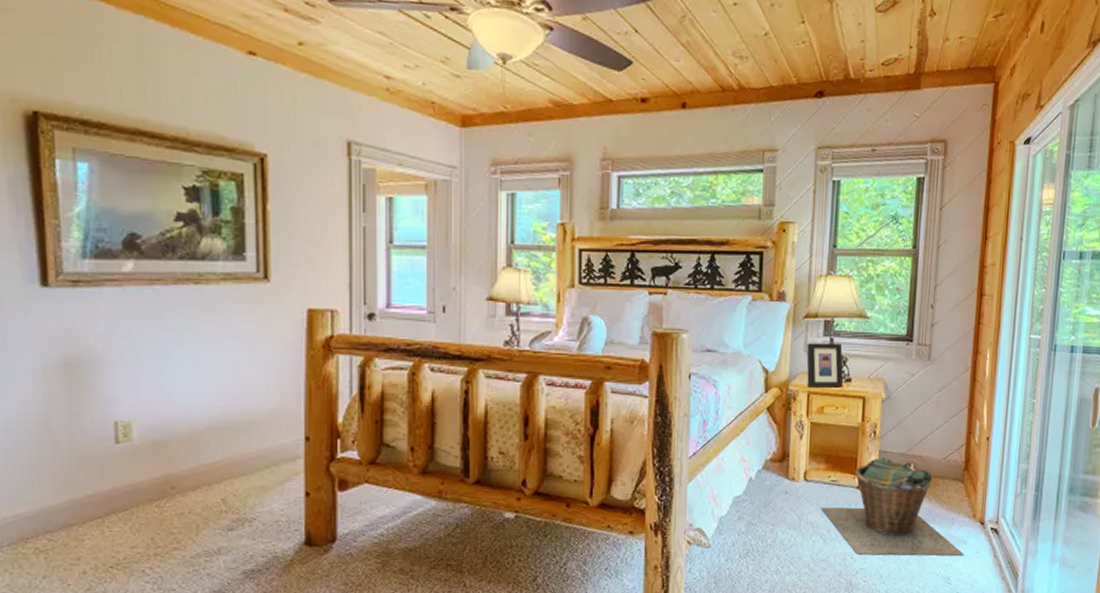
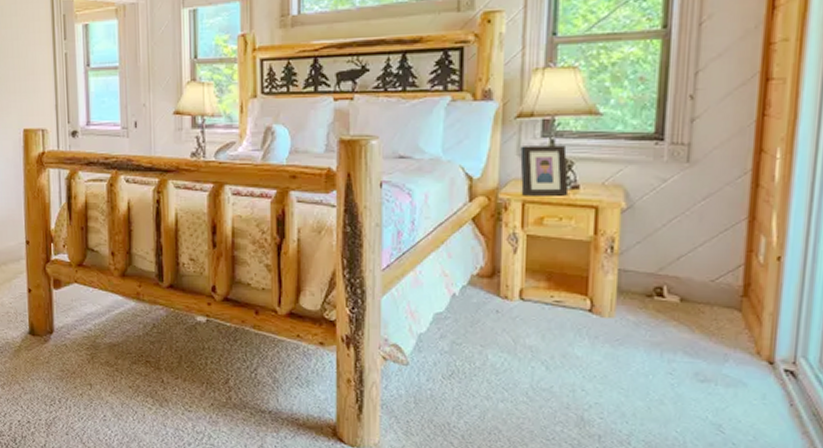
laundry basket: present [821,457,964,556] -> none [542,277,743,400]

